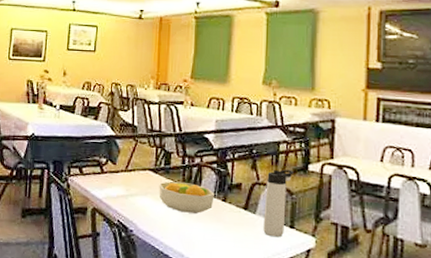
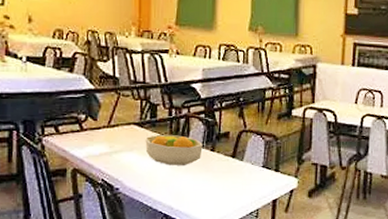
thermos bottle: present [263,169,294,238] -> none [250,116,278,182]

